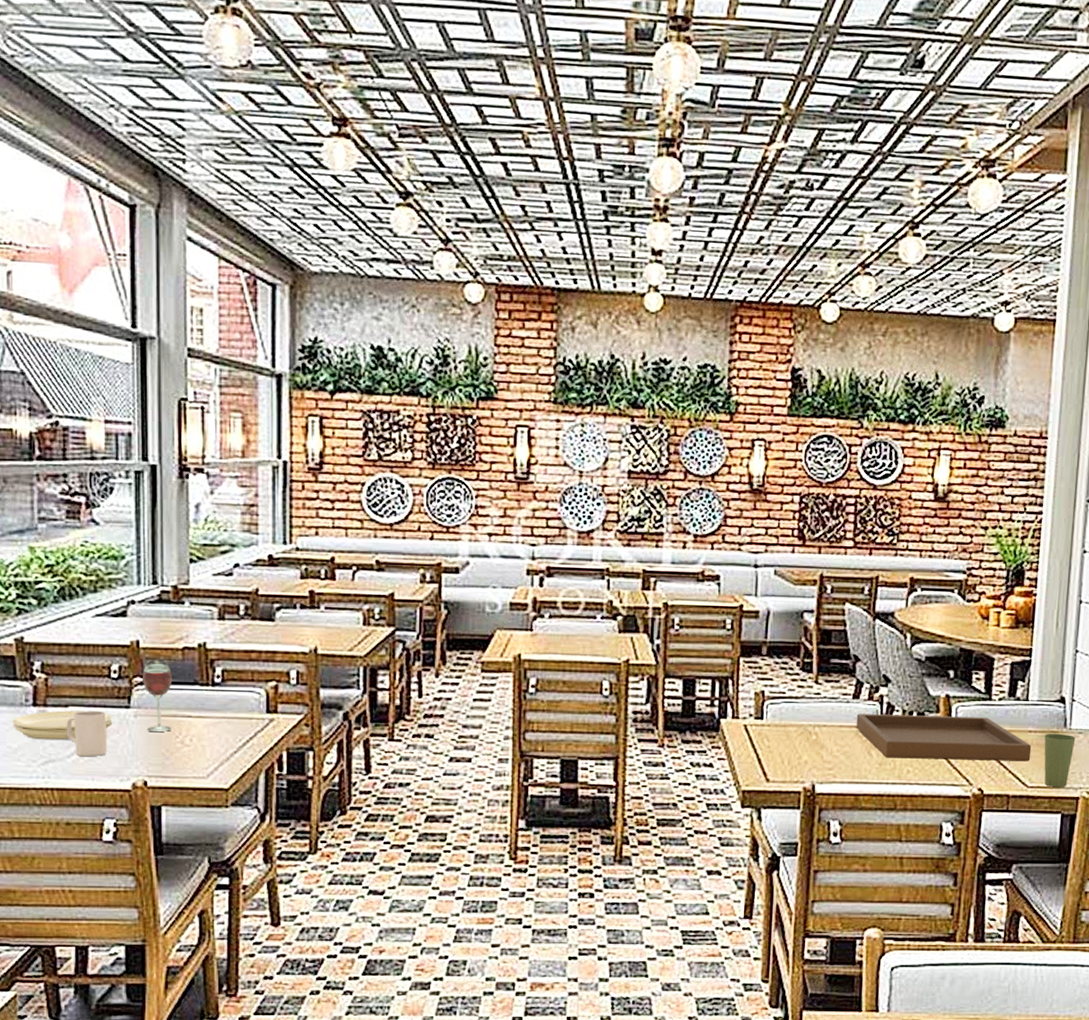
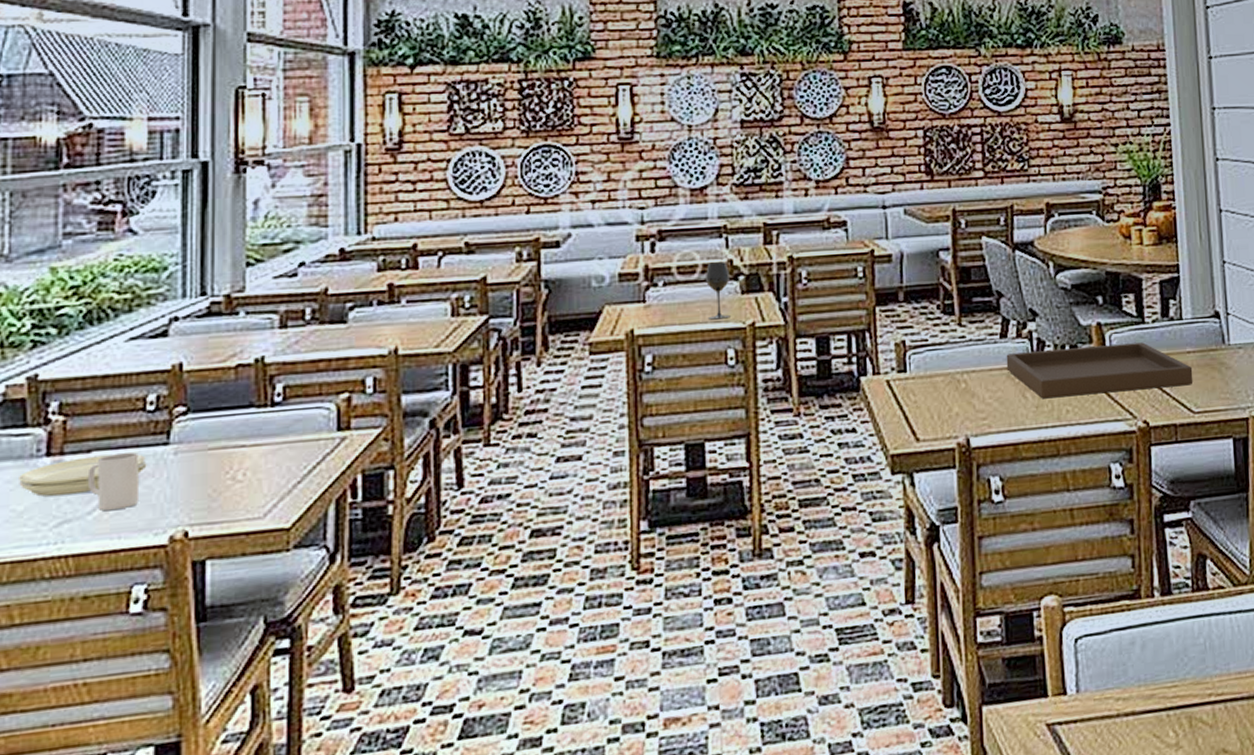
wineglass: present [143,659,172,733] -> none [186,381,222,471]
wineglass: none [587,601,609,654] -> present [706,262,730,320]
cup: present [1044,733,1076,788] -> none [1204,350,1236,410]

